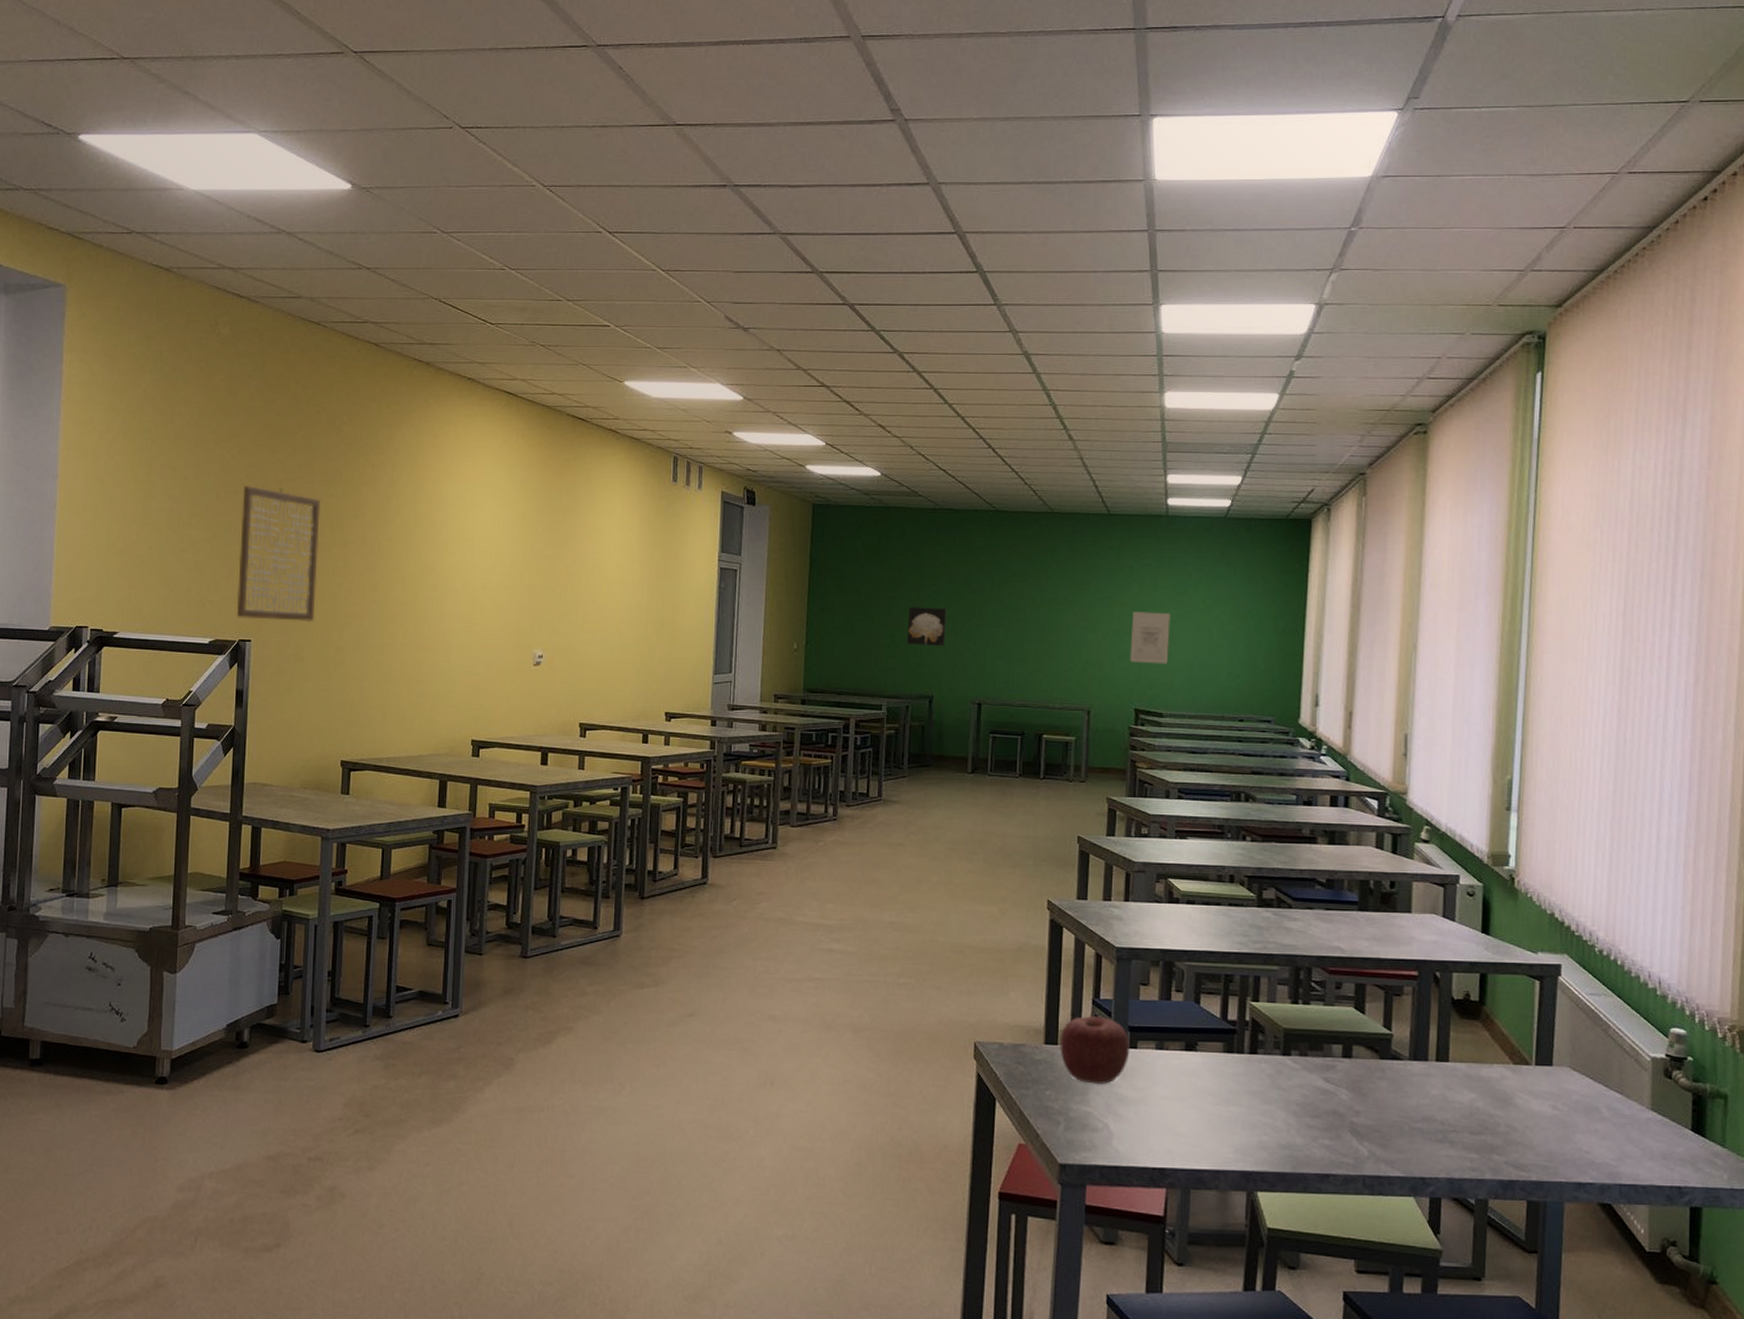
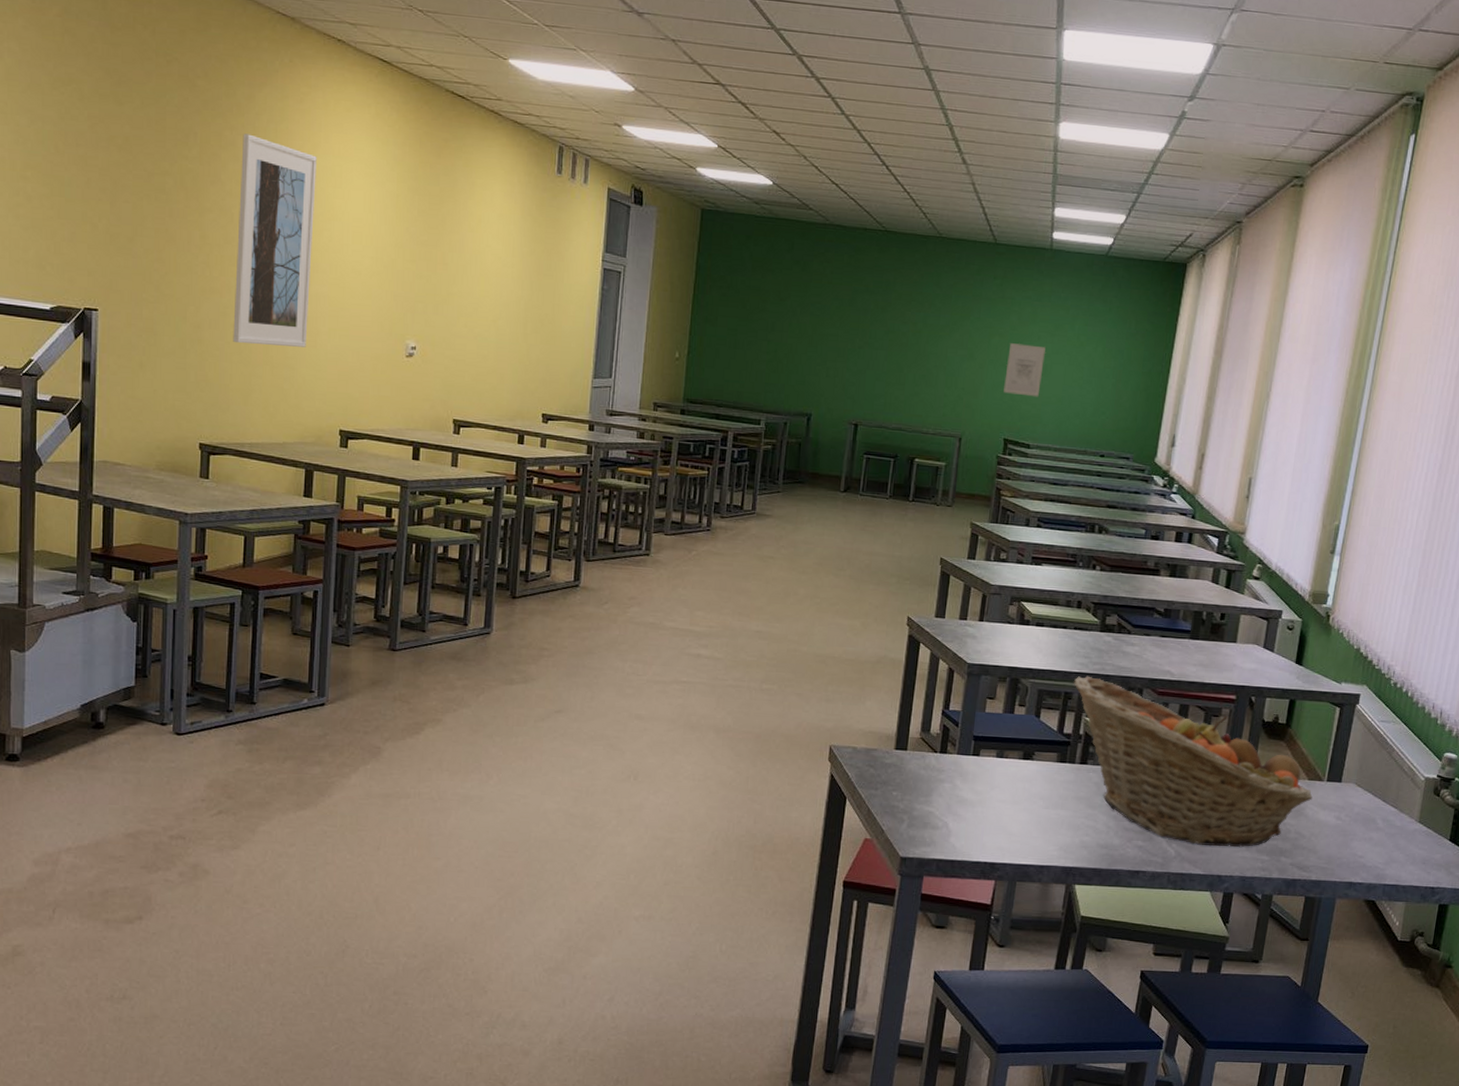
wall art: present [236,486,321,622] -> none [80,139,174,295]
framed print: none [373,469,450,663] -> present [233,133,317,347]
wall art: present [907,607,947,647] -> none [789,323,830,365]
apple: present [1060,1015,1130,1084] -> none [909,724,973,787]
fruit basket: none [1234,956,1521,1144] -> present [1074,675,1313,847]

